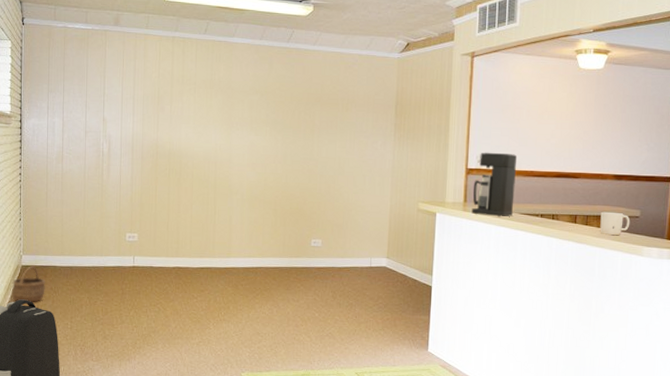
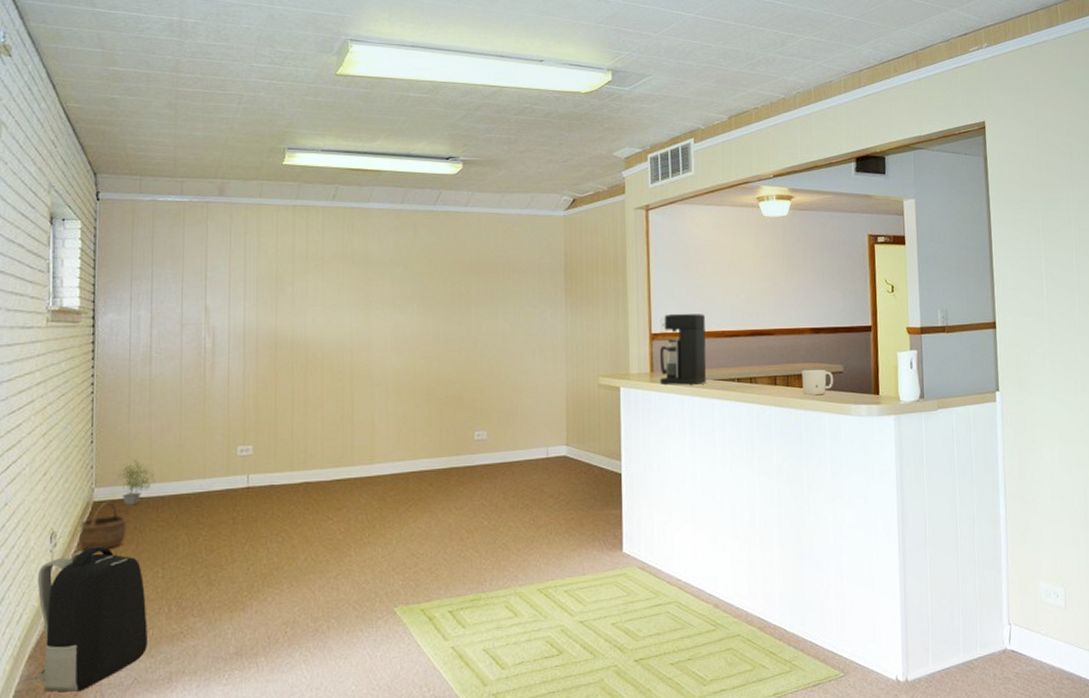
potted plant: none [39,236,65,271] -> present [117,460,155,506]

